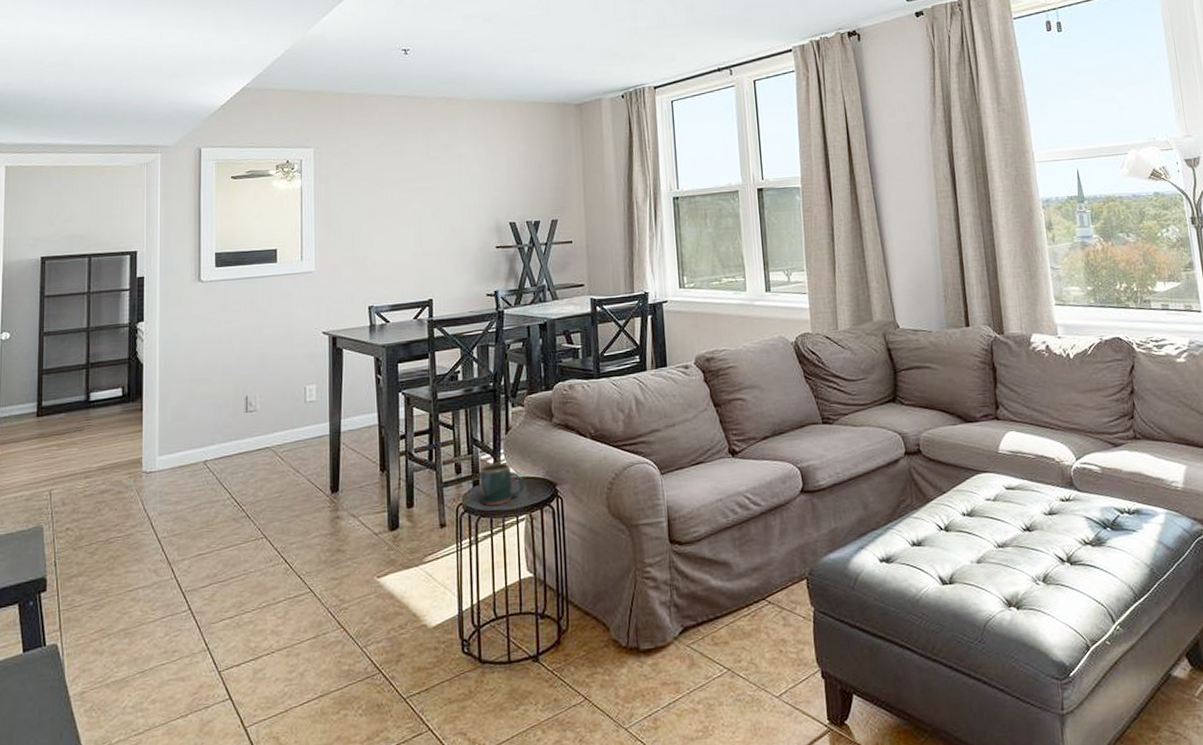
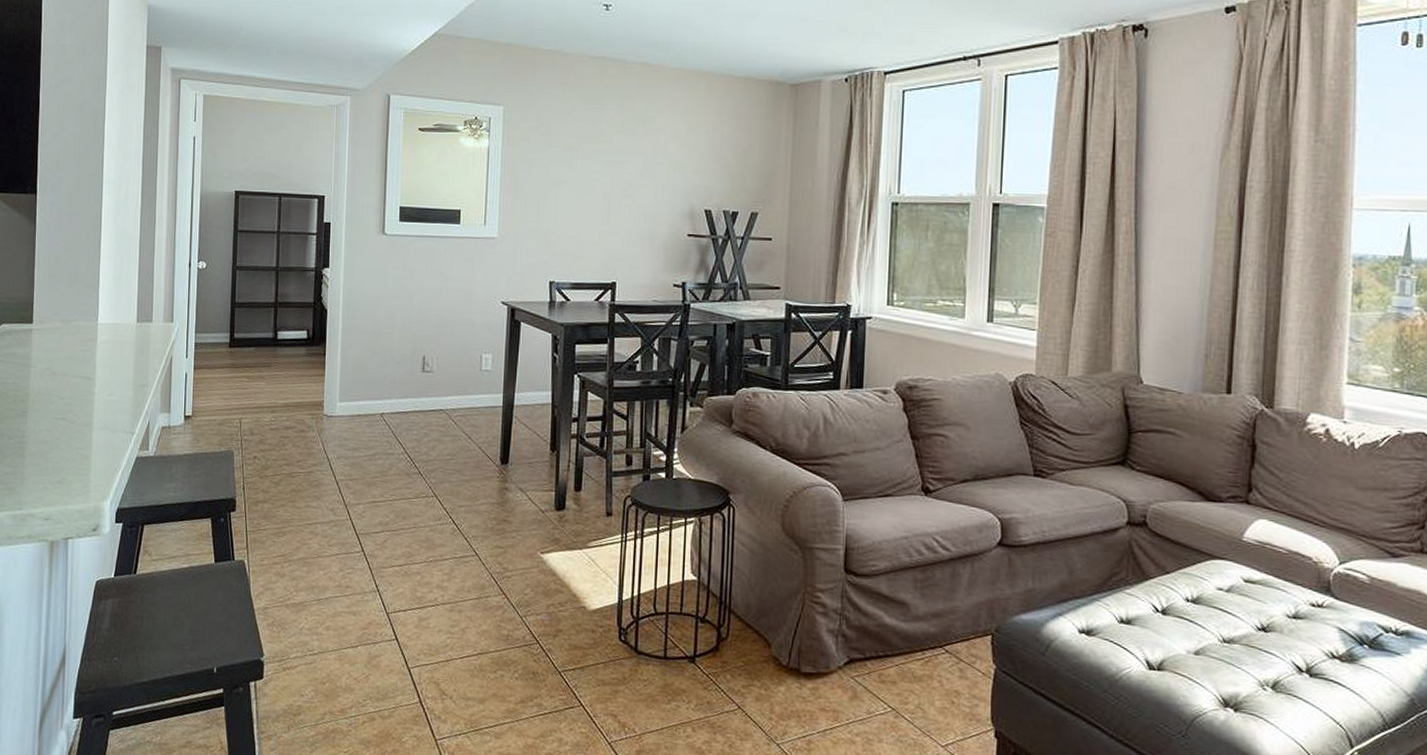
mug: present [479,461,524,506] -> none [649,460,696,504]

